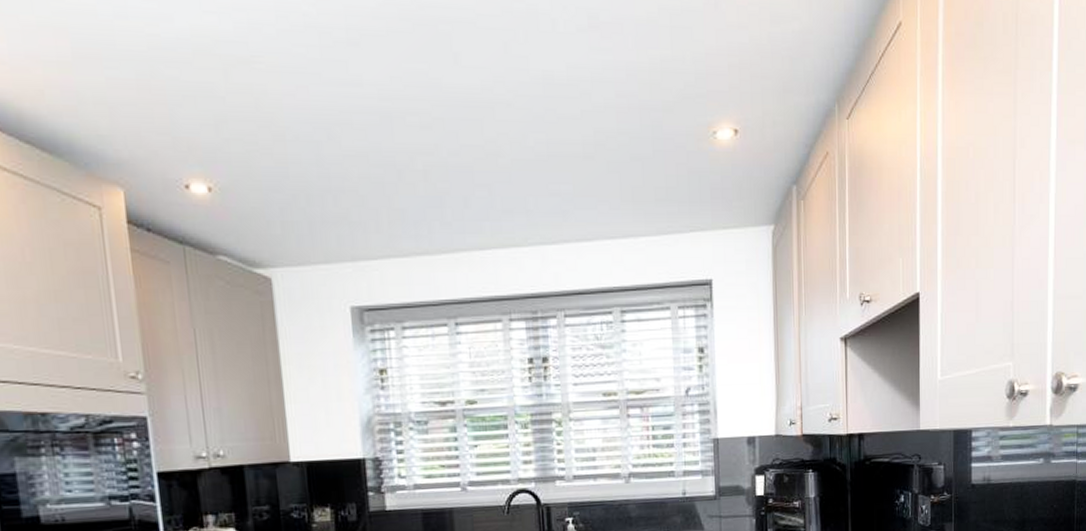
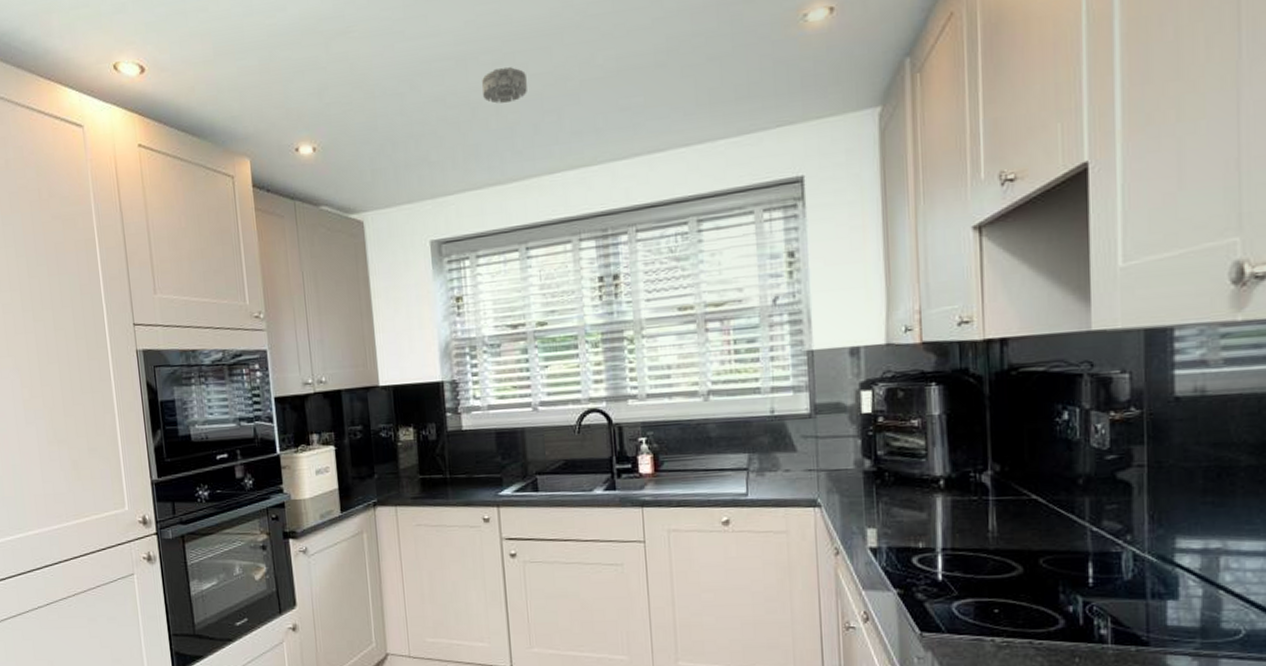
smoke detector: none [409,133,457,170] -> present [482,67,527,104]

